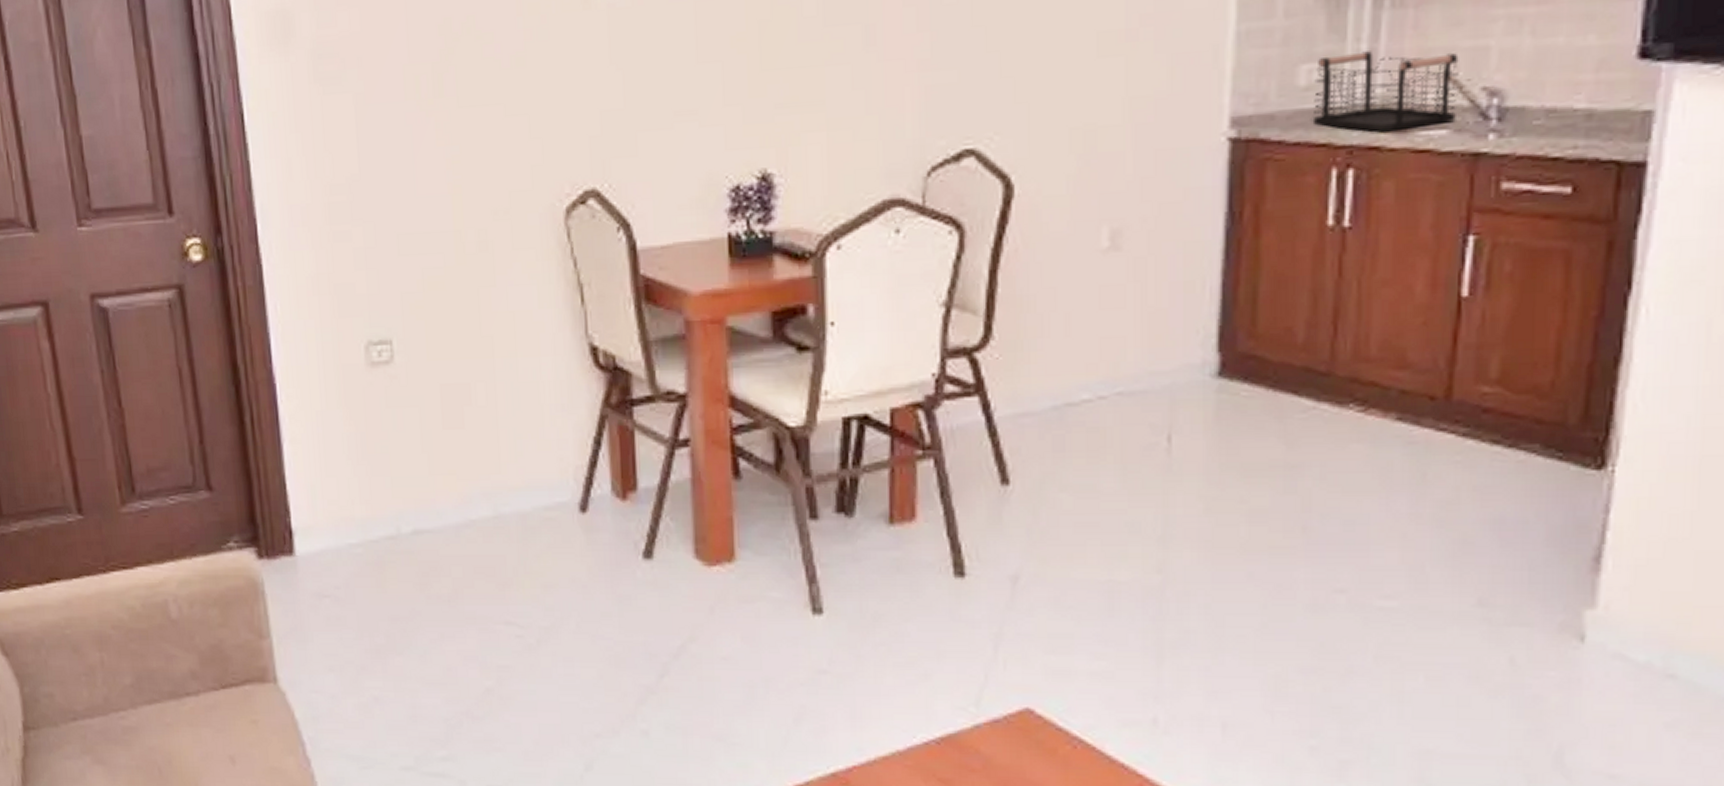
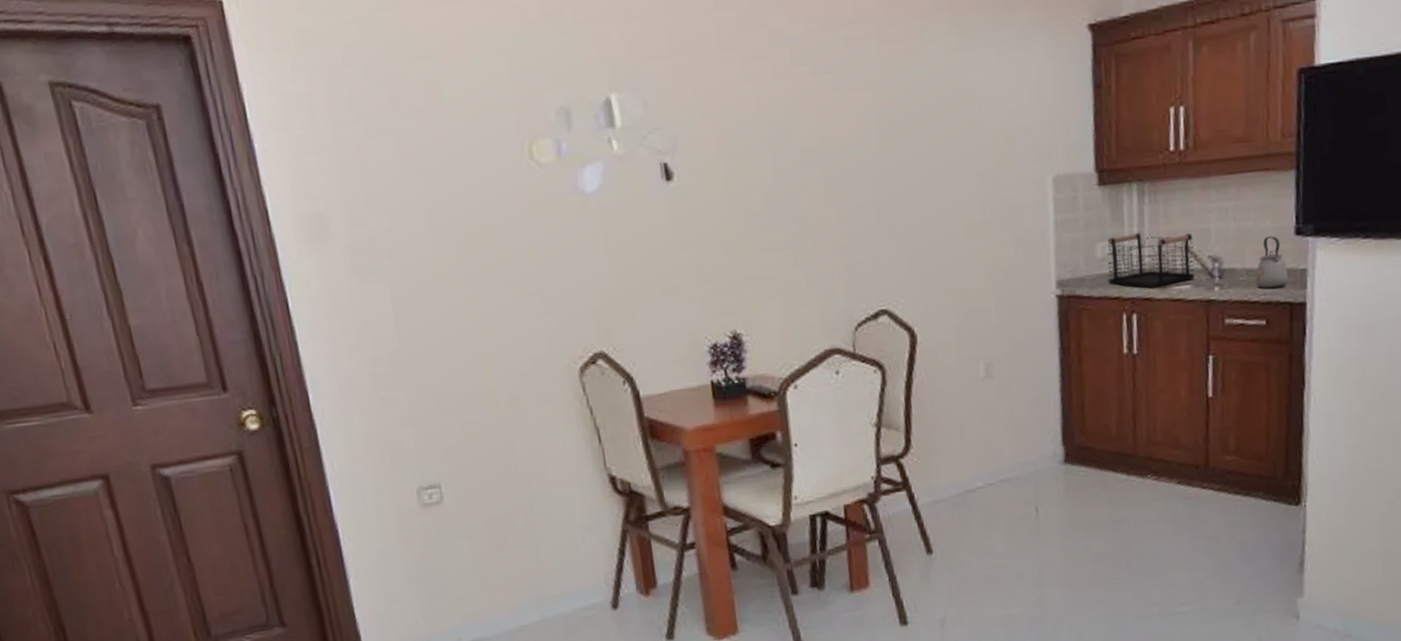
kettle: none [1560,59,1619,141] -> present [1256,236,1289,290]

